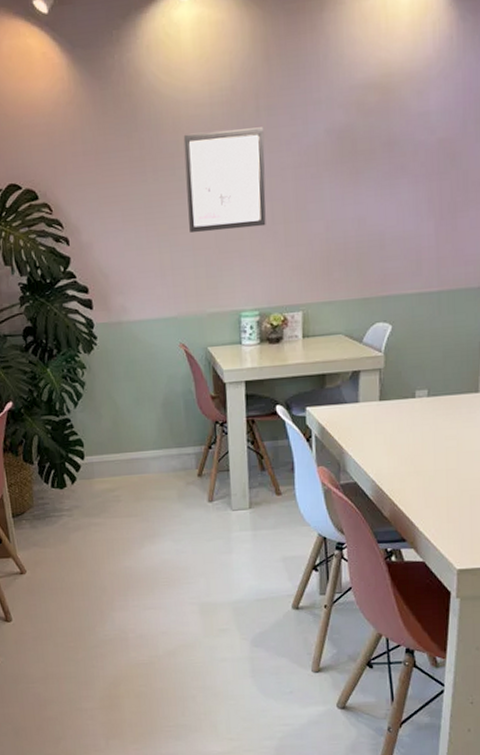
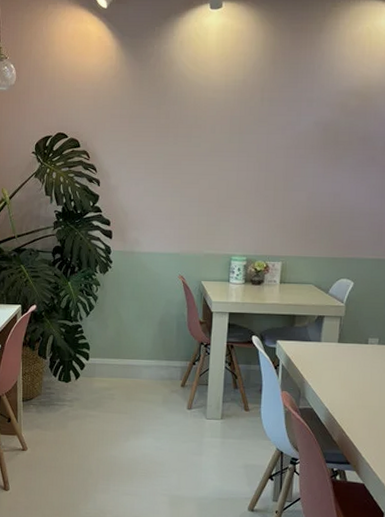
wall art: present [183,127,266,232] -> none [198,112,266,191]

